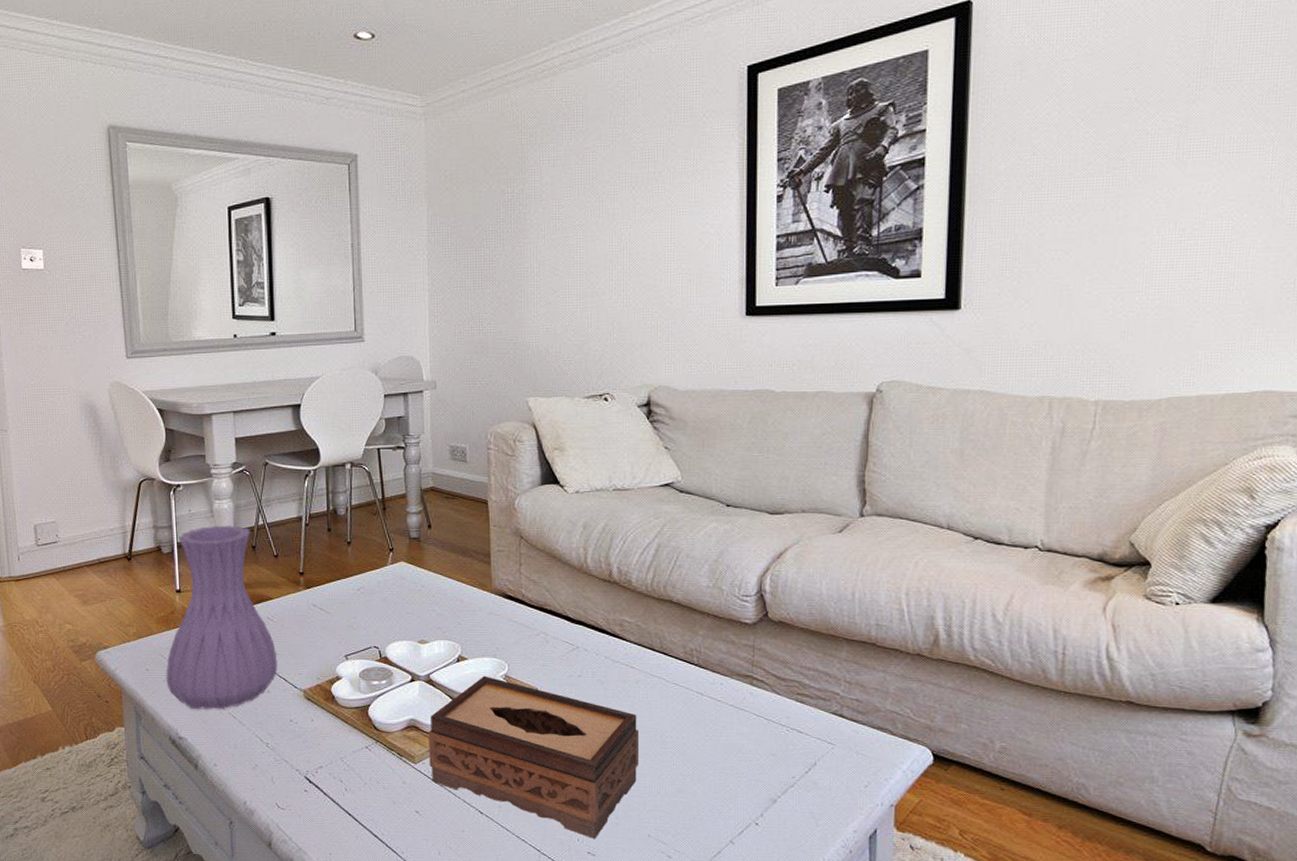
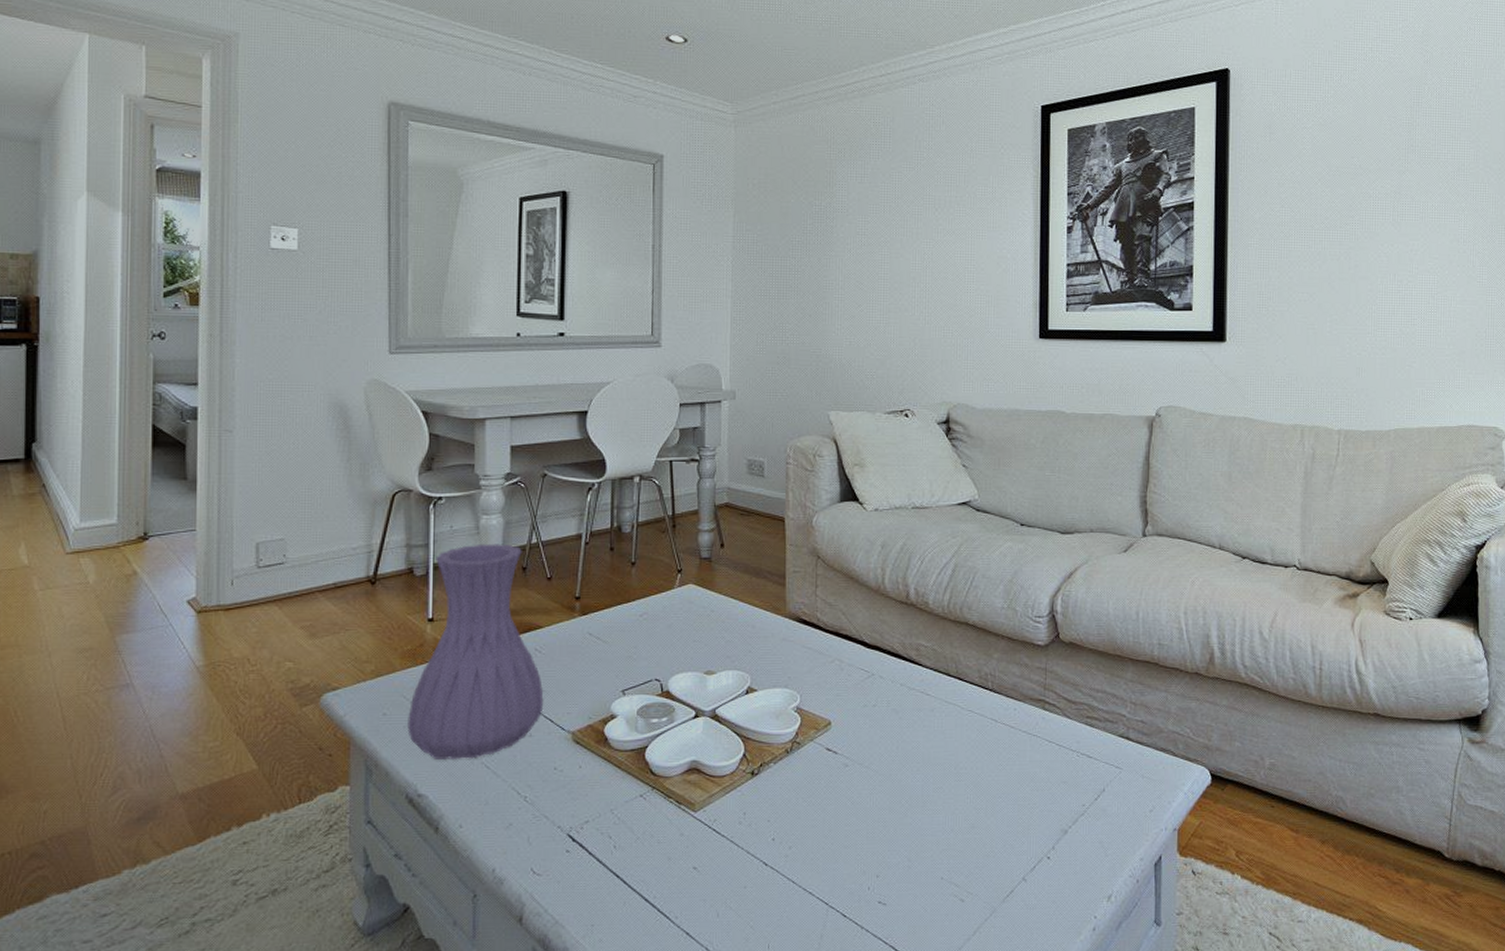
tissue box: present [428,675,640,839] -> none [711,708,934,886]

